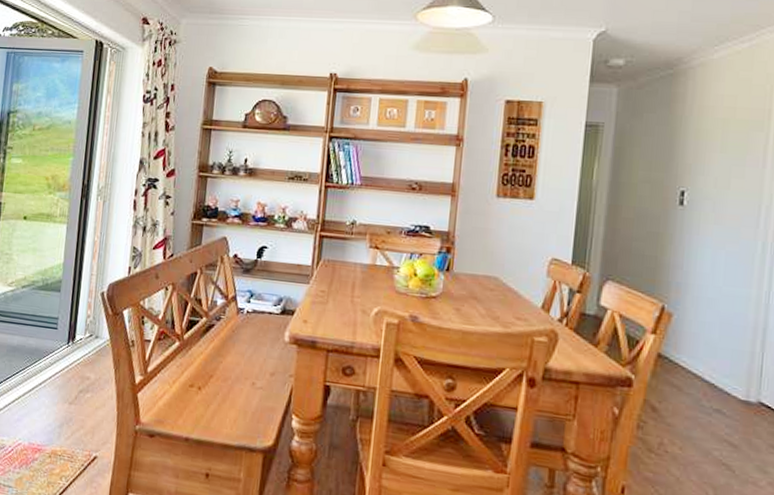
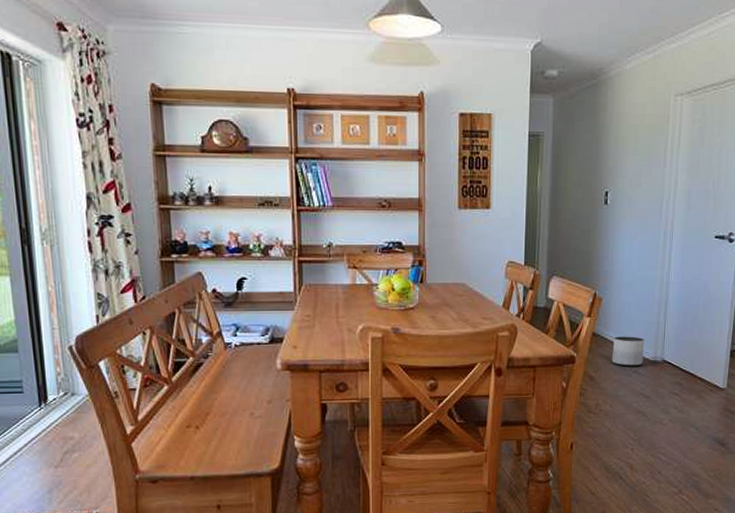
planter: none [683,362,731,405] -> present [611,336,644,367]

